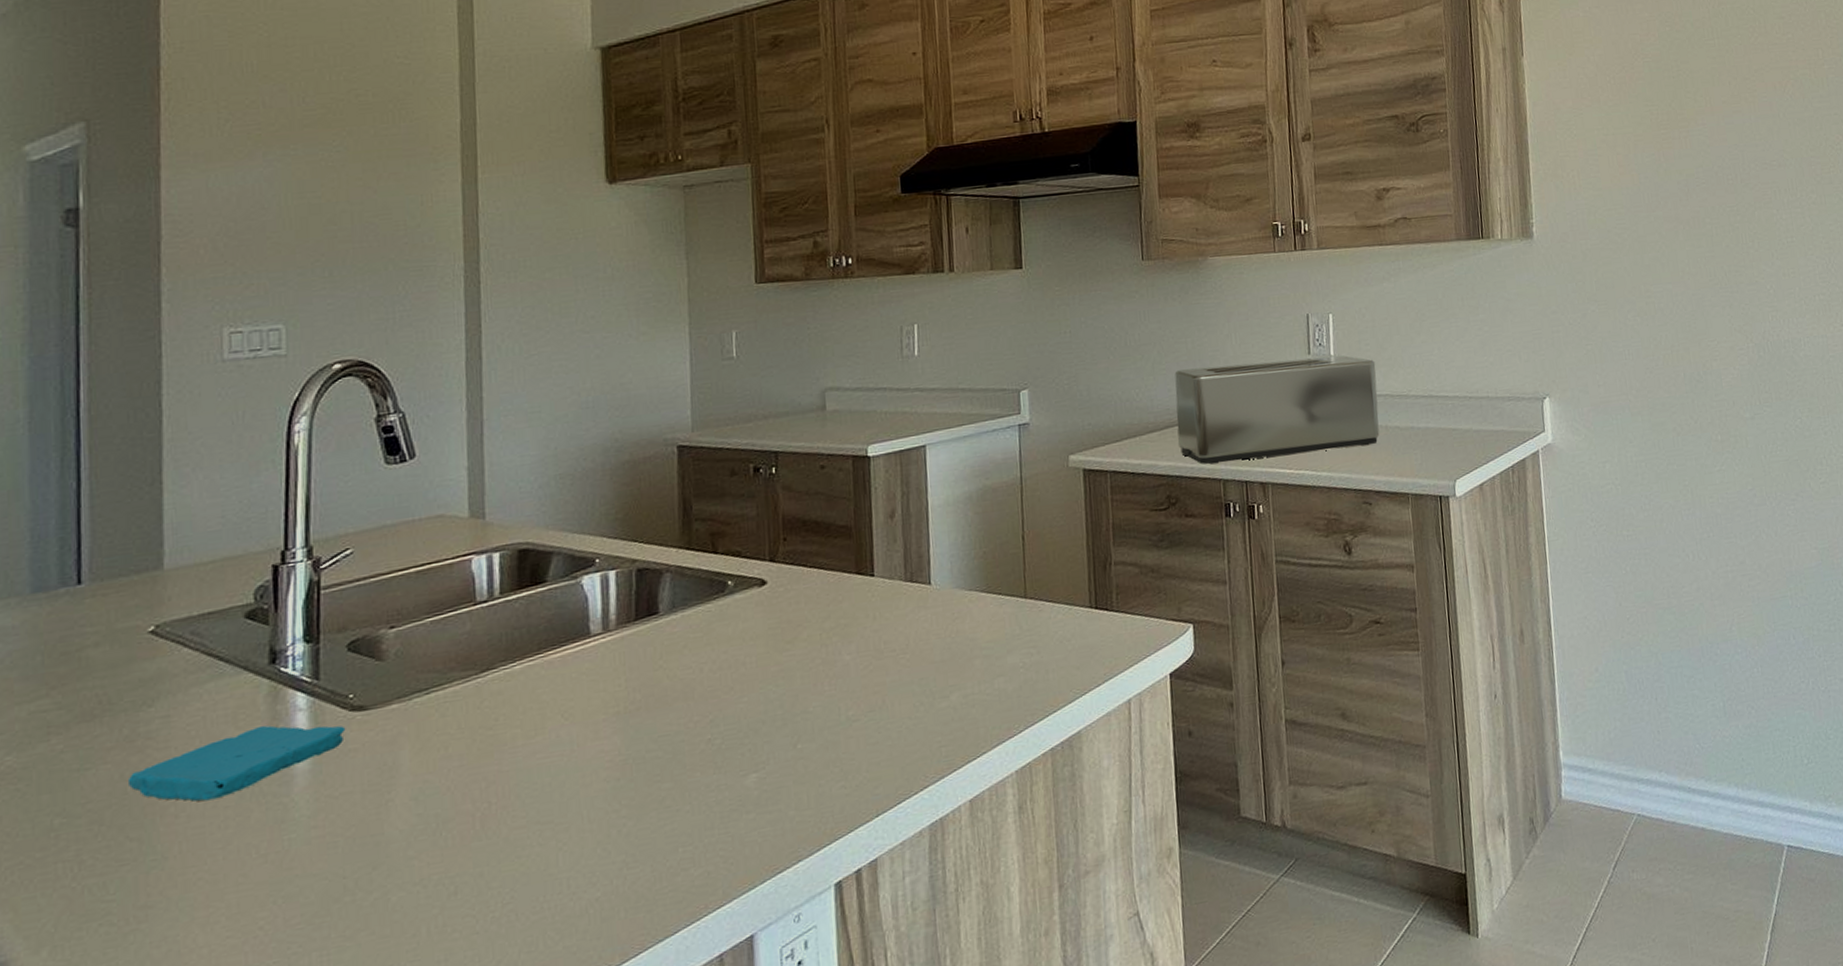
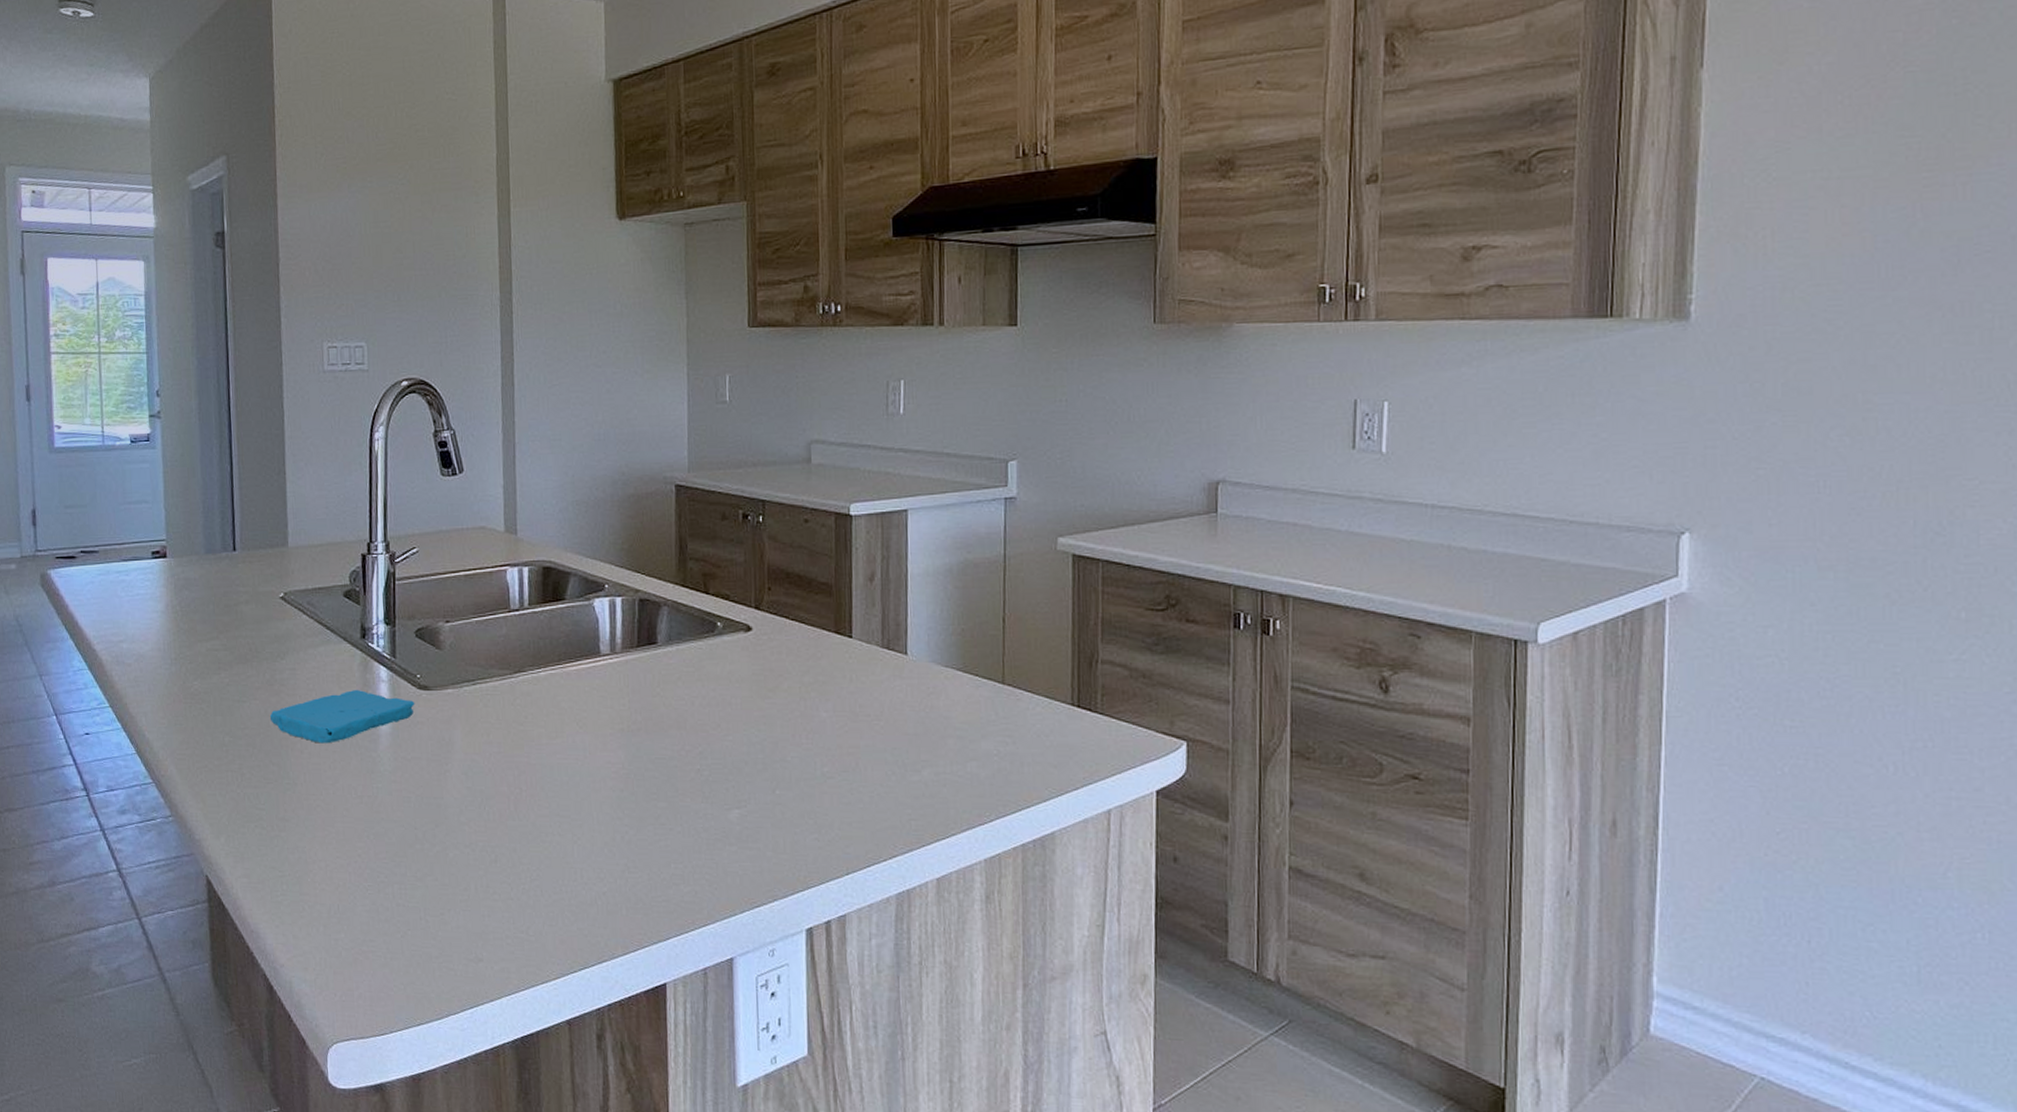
toaster: present [1174,355,1380,465] -> none [1182,453,1442,567]

